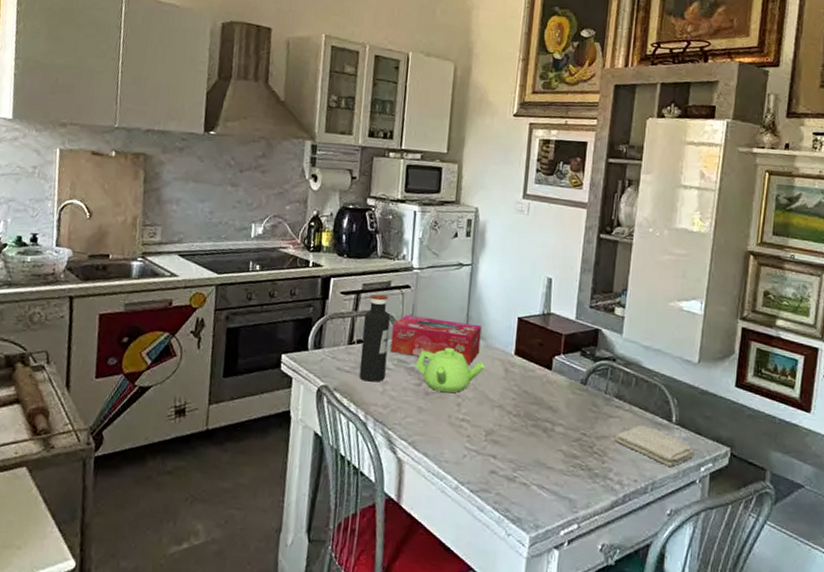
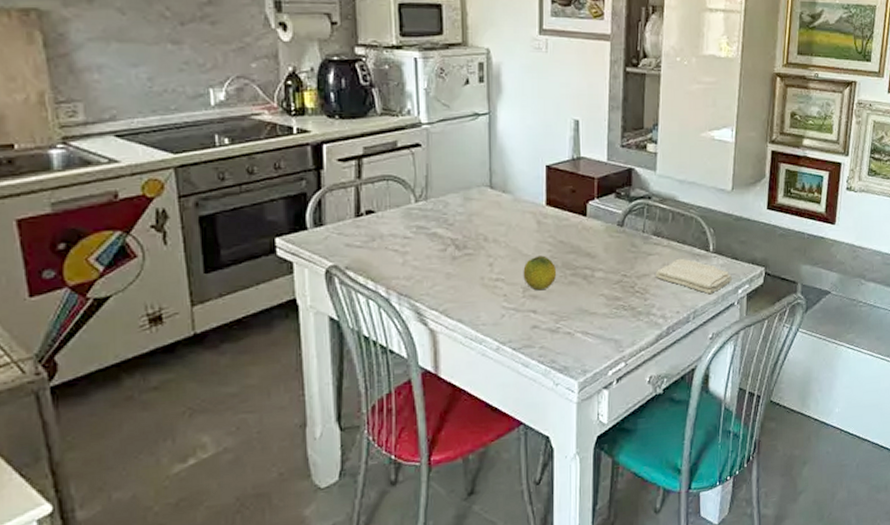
water bottle: present [359,294,391,382] -> none [370,157,404,255]
tissue box: present [390,315,482,365] -> none [406,176,508,222]
teapot: present [415,347,485,393] -> none [437,206,515,255]
fruit: none [487,402,519,437] -> present [523,255,557,291]

